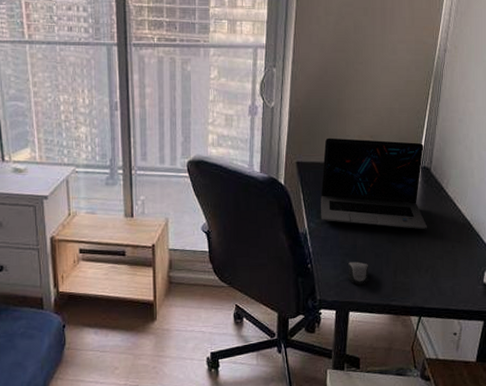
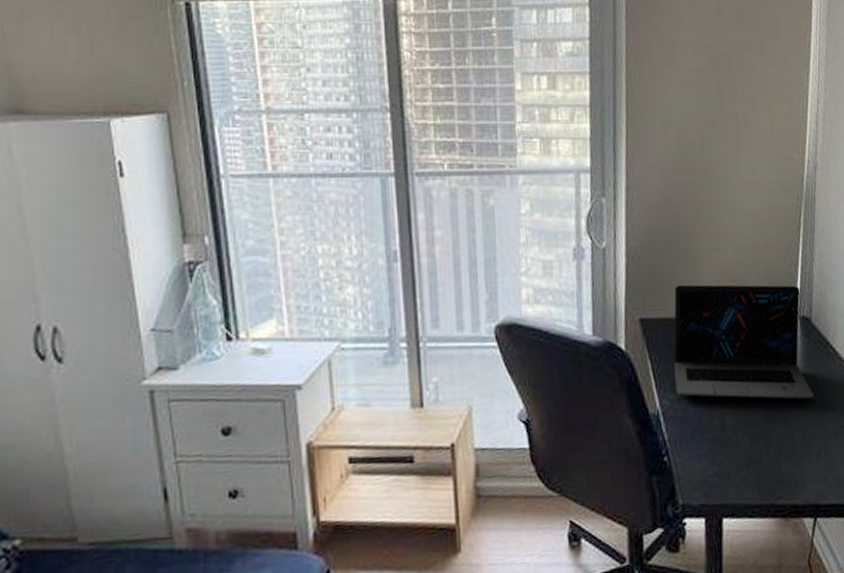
computer mouse: present [347,261,369,286] -> none [716,448,746,481]

